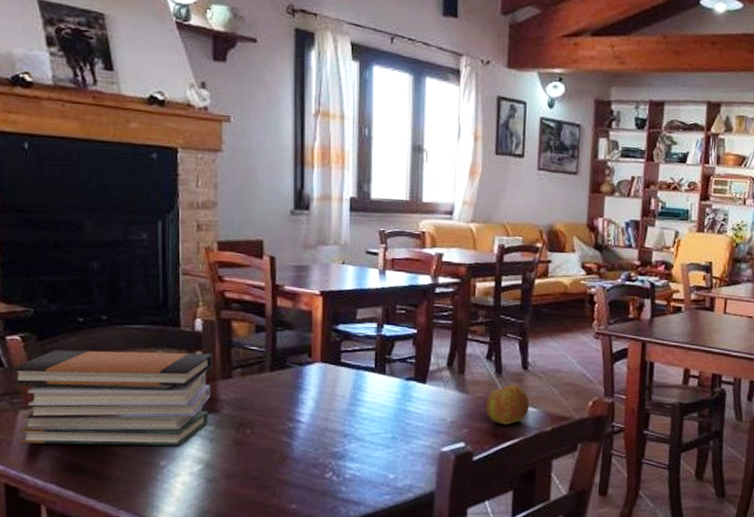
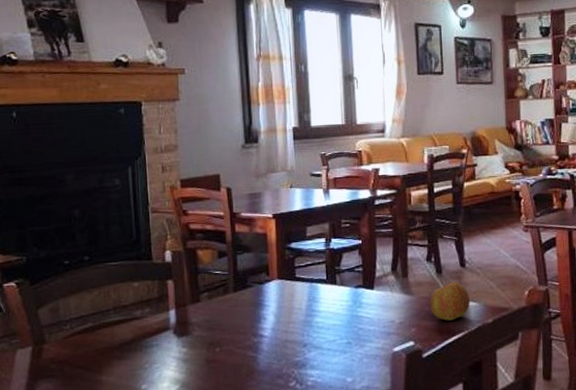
book stack: present [11,350,212,446] -> none [8,281,183,380]

